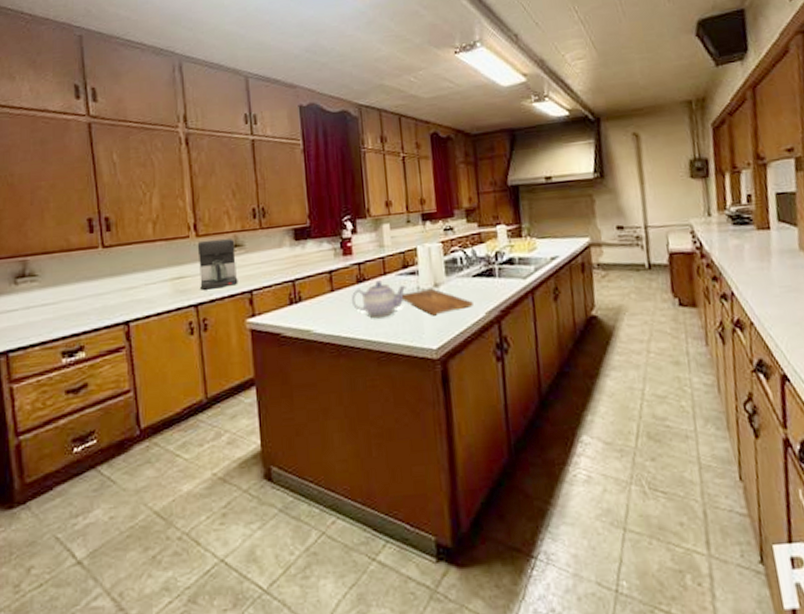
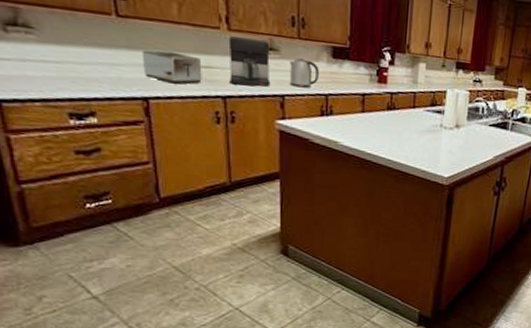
toaster: none [123,269,176,302] -> present [141,50,202,85]
kettle: none [255,248,284,280] -> present [289,58,319,88]
teapot: present [351,280,406,318] -> none [379,112,431,144]
cutting board: present [401,288,473,316] -> none [425,126,485,151]

